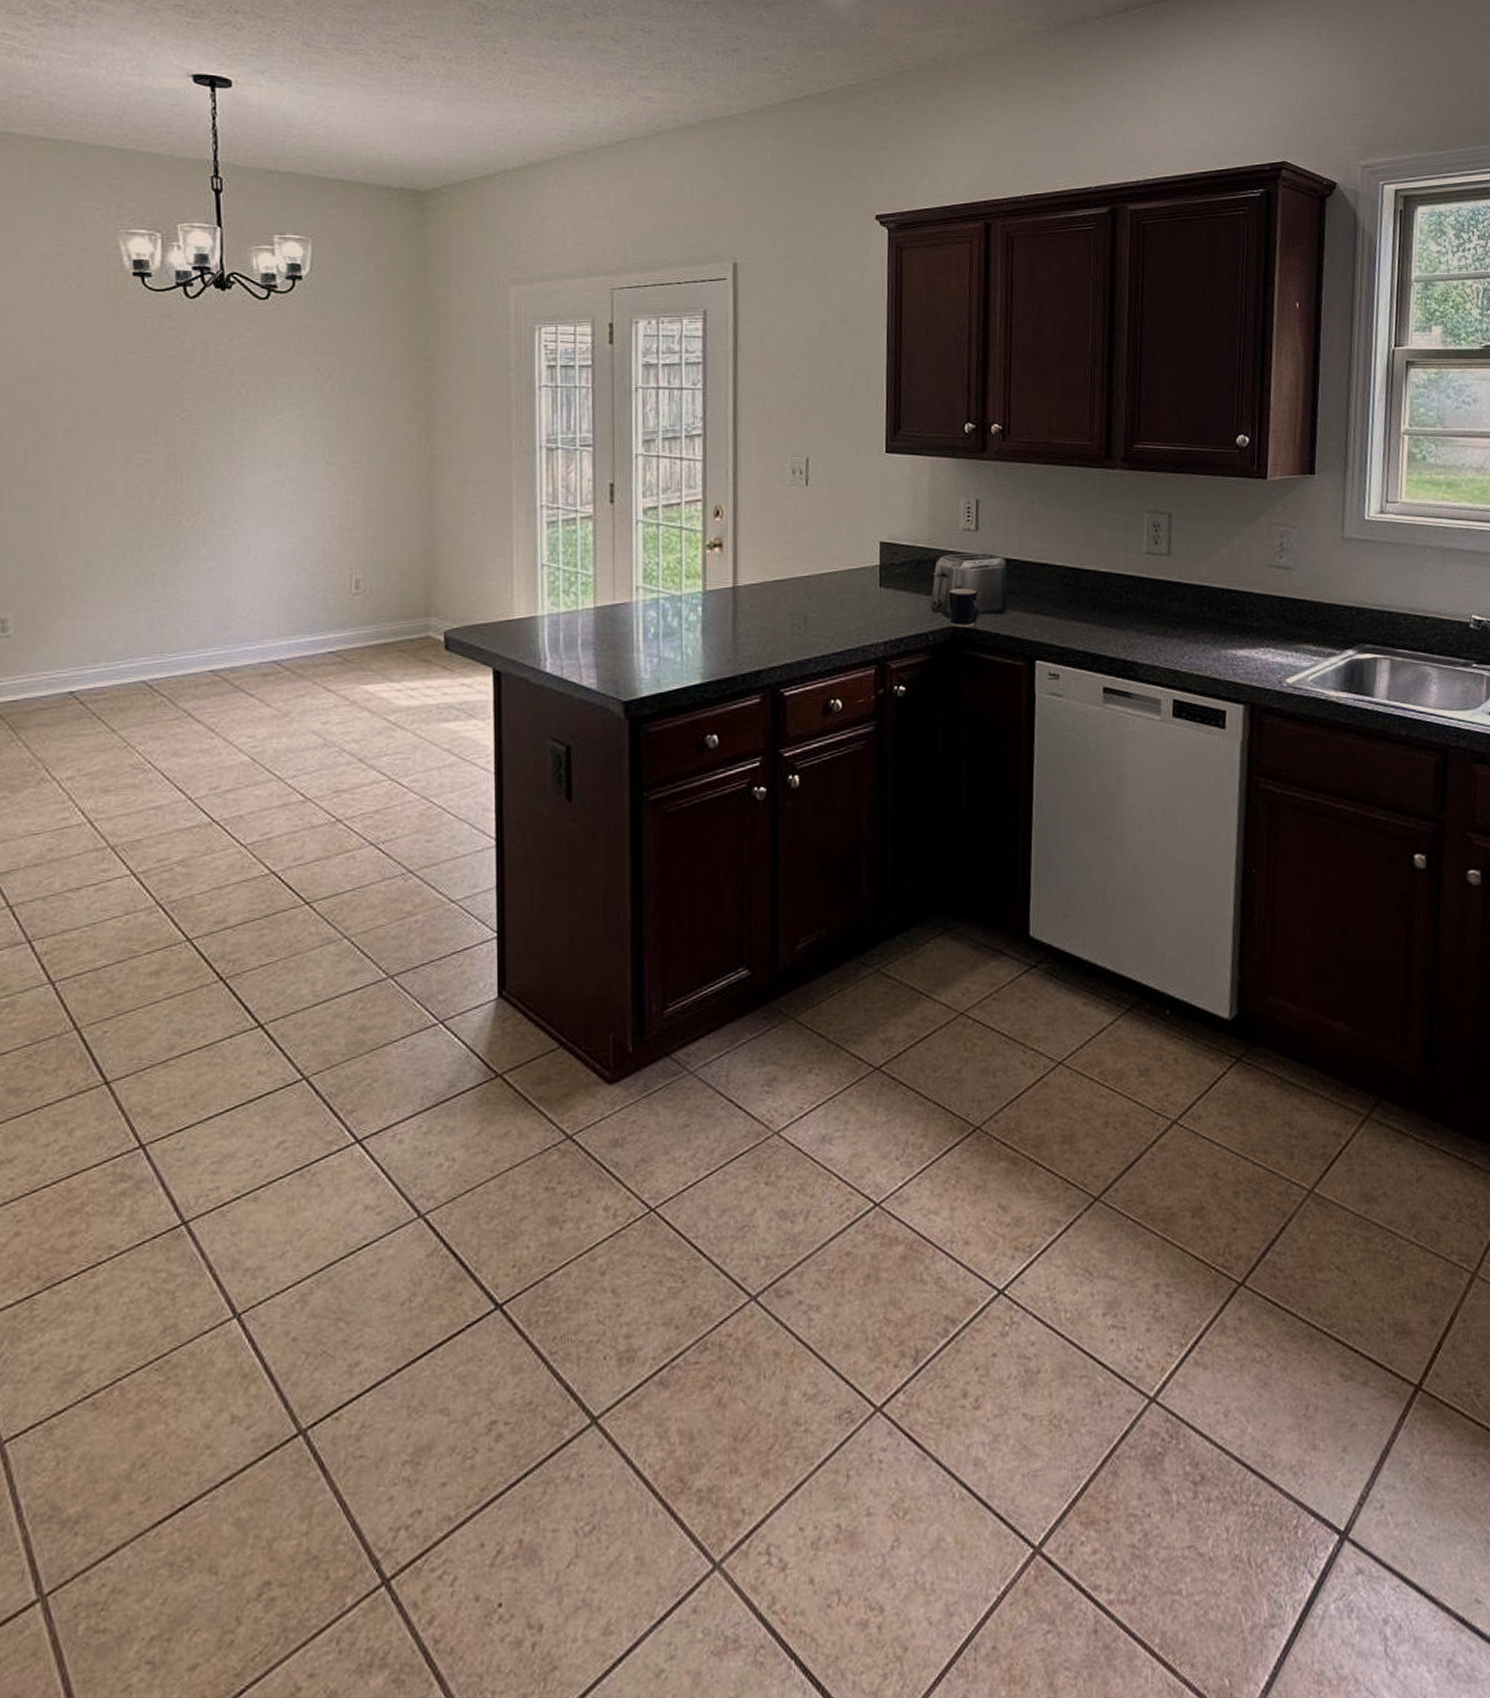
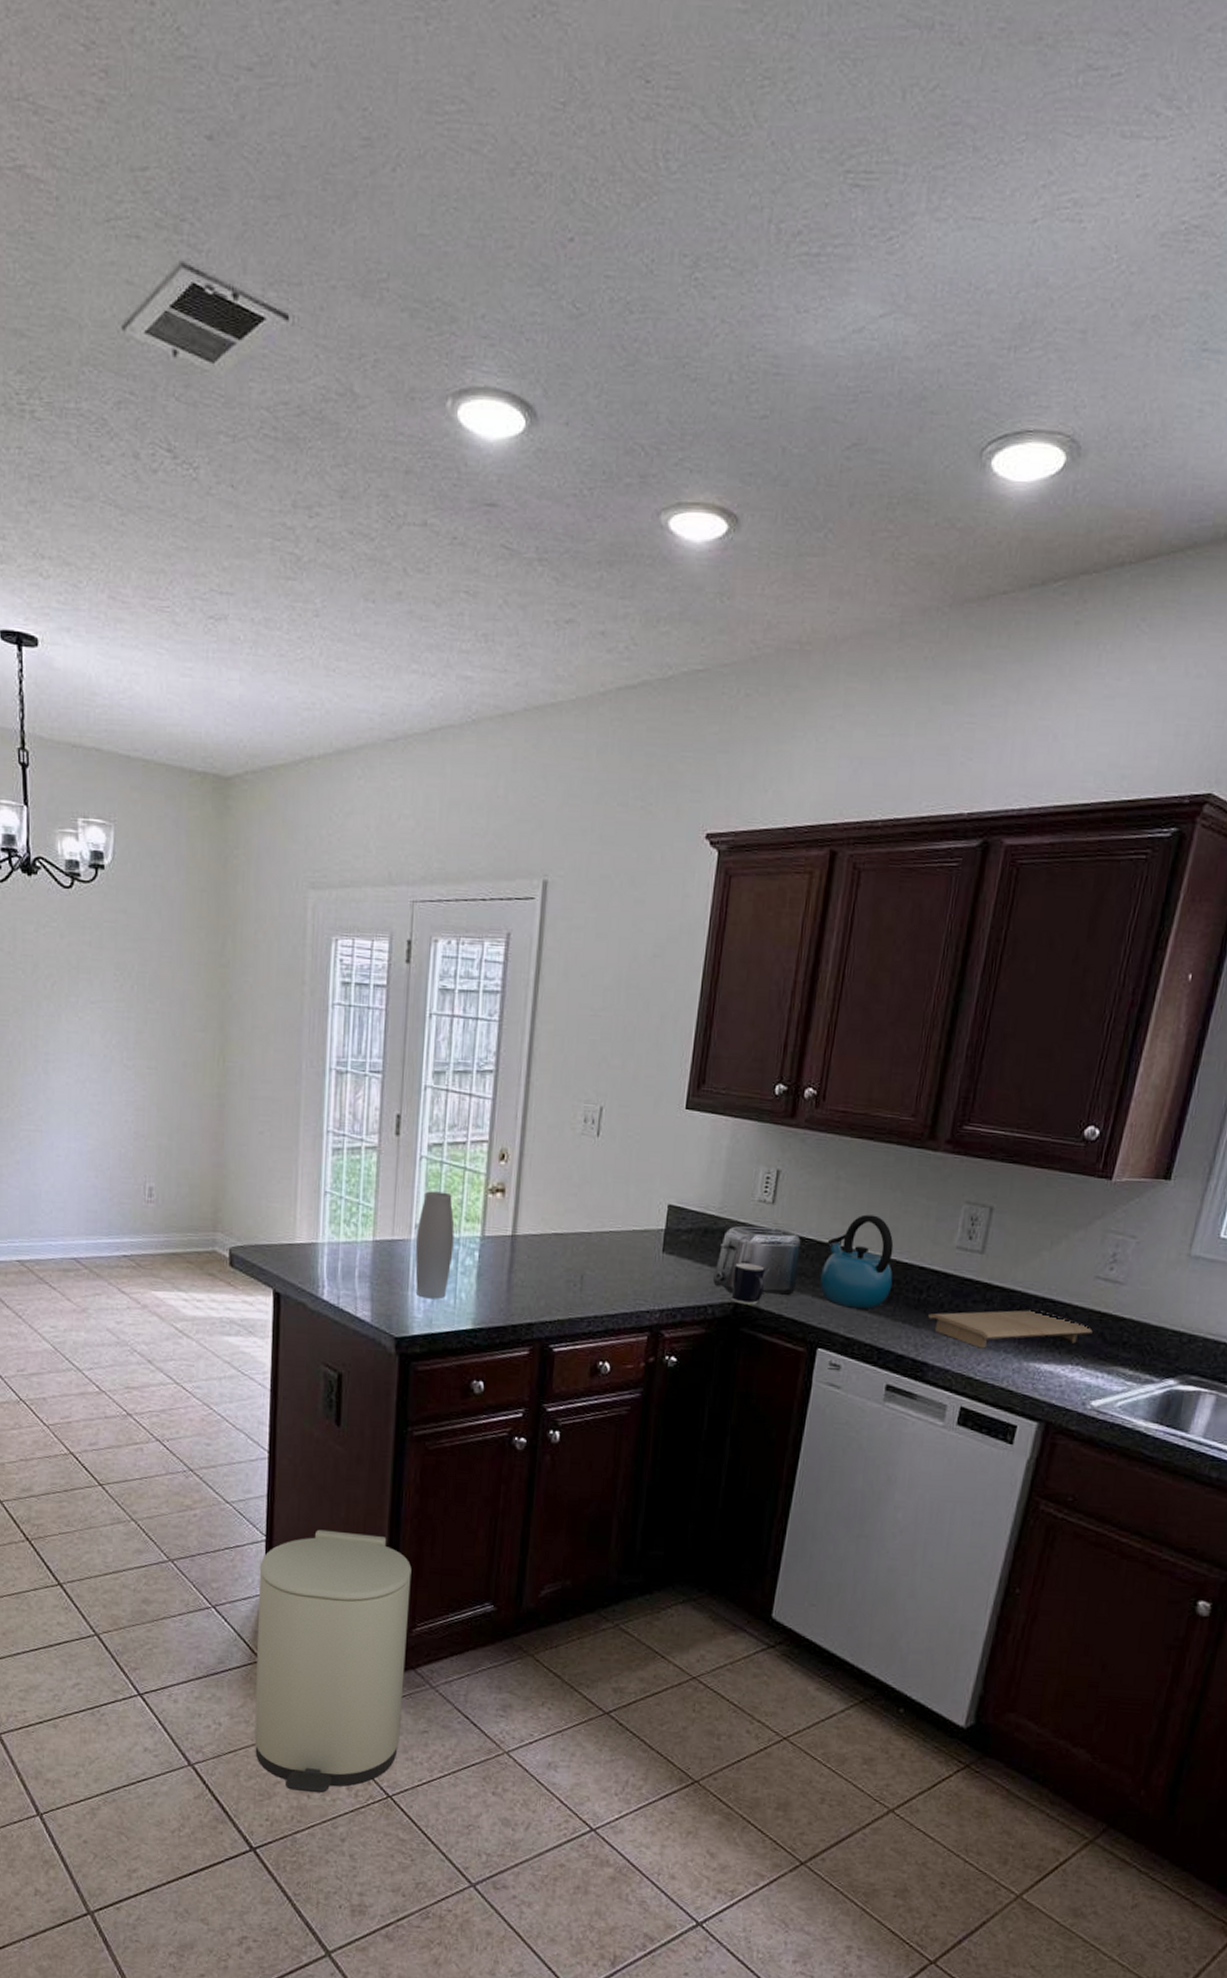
pedal bin: none [491,913,659,1224] -> present [254,1529,412,1794]
vase: none [637,552,676,659] -> present [415,1191,455,1300]
kettle: none [1029,531,1095,619] -> present [820,1214,894,1309]
cutting board: none [1131,601,1276,643] -> present [928,1310,1093,1349]

